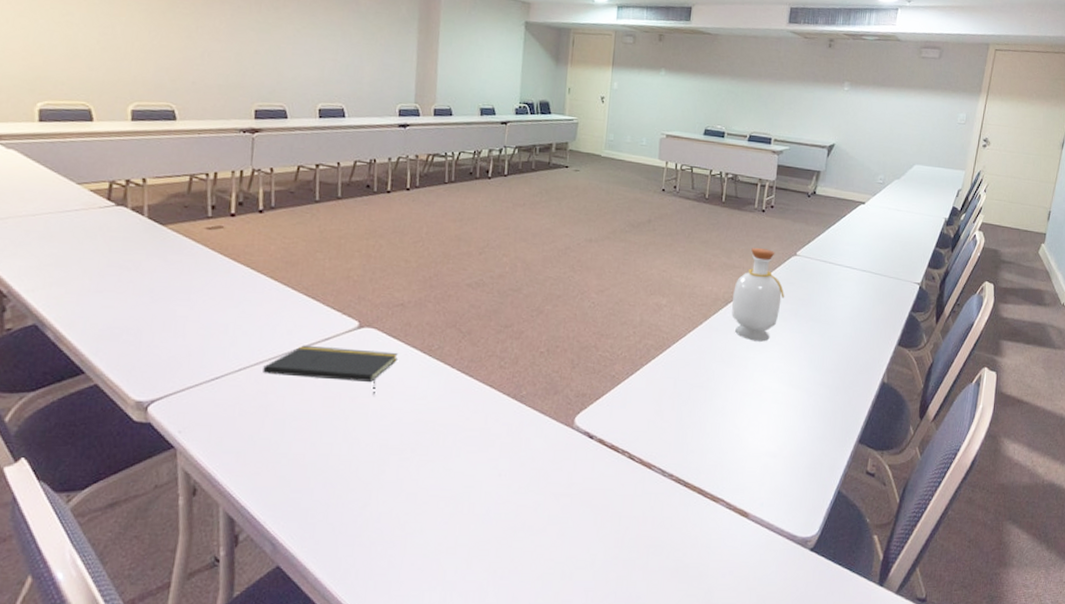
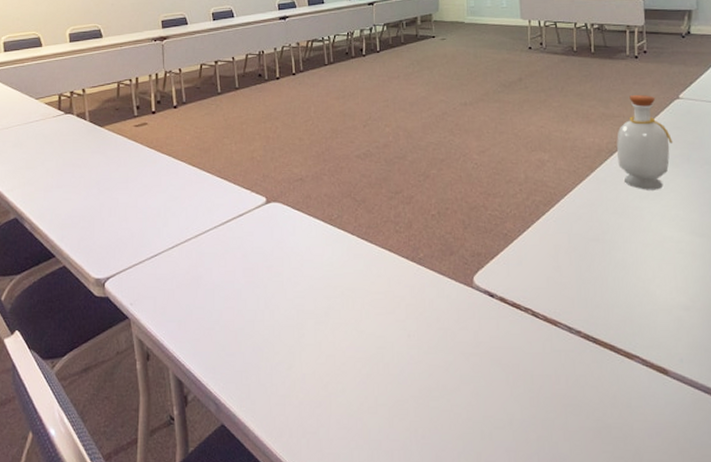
notepad: present [263,345,398,396] -> none [191,221,303,265]

